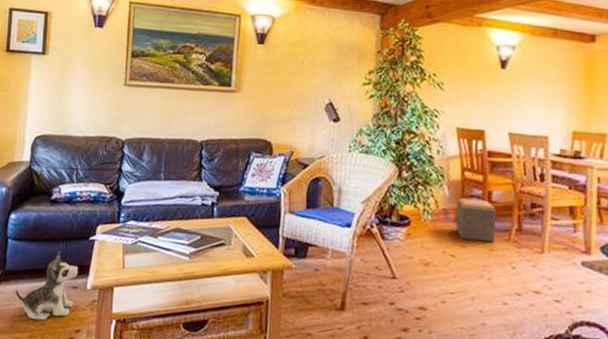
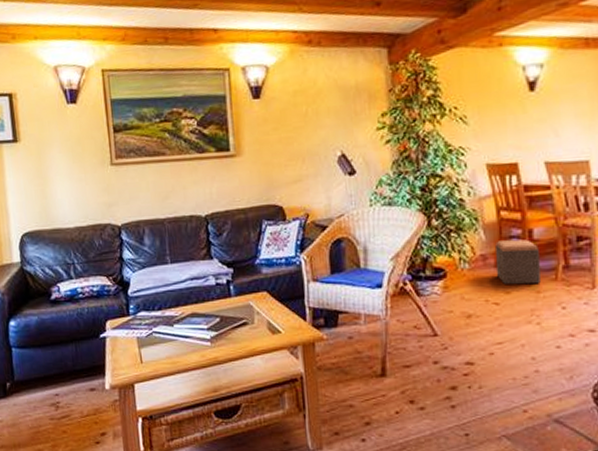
plush toy: present [15,252,79,321] -> none [29,354,94,429]

